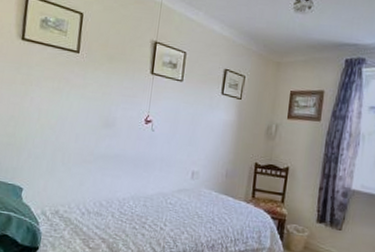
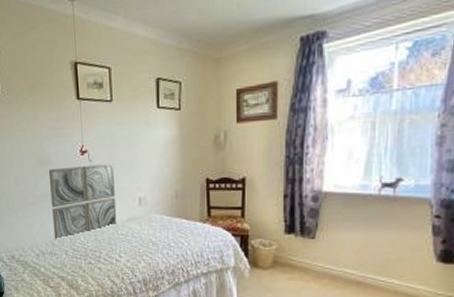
wall art: none [103,132,174,202] -> present [48,163,118,242]

